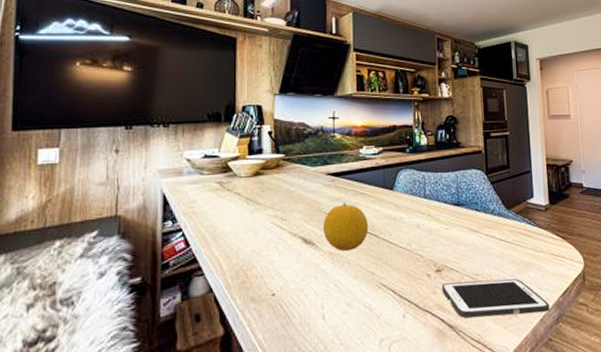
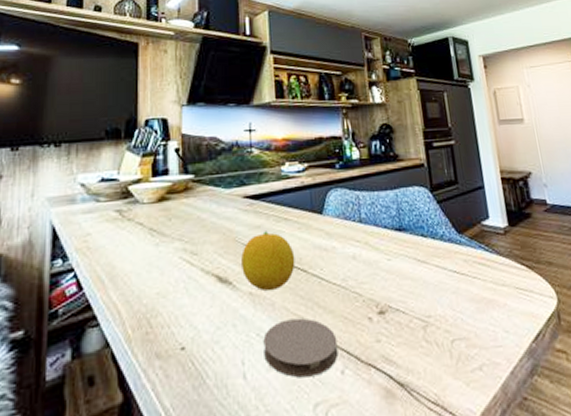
coaster: none [340,273,401,320] -> present [263,318,339,378]
cell phone: present [441,278,549,319] -> none [386,320,521,373]

